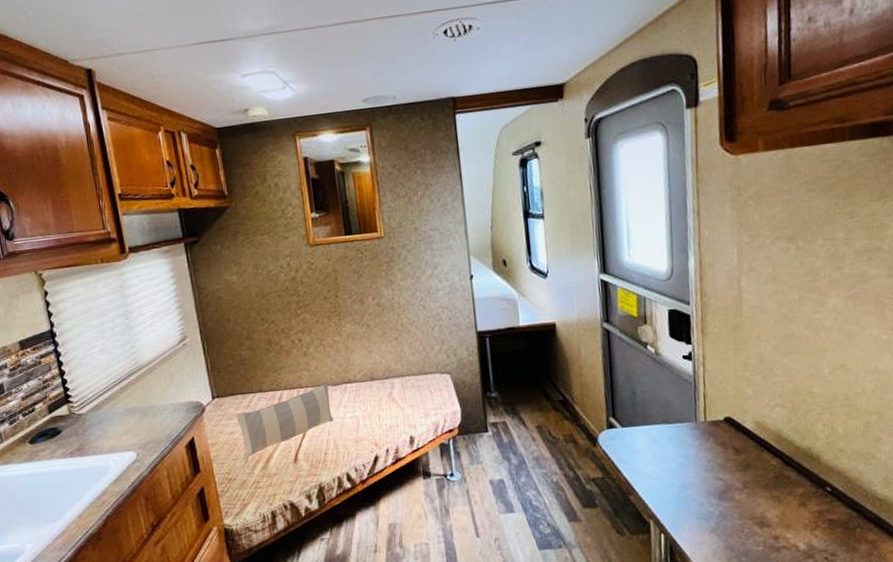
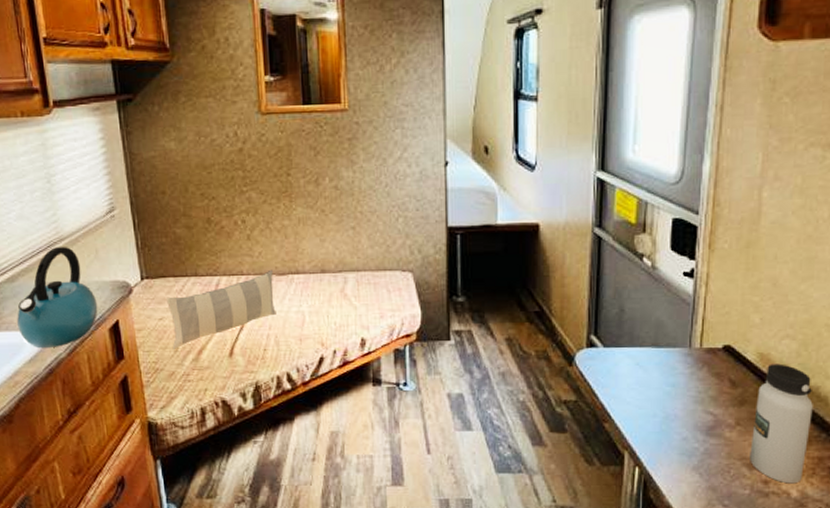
kettle: none [102,375,175,469] -> present [17,247,98,349]
water bottle: none [758,429,808,538] -> present [750,363,813,484]

